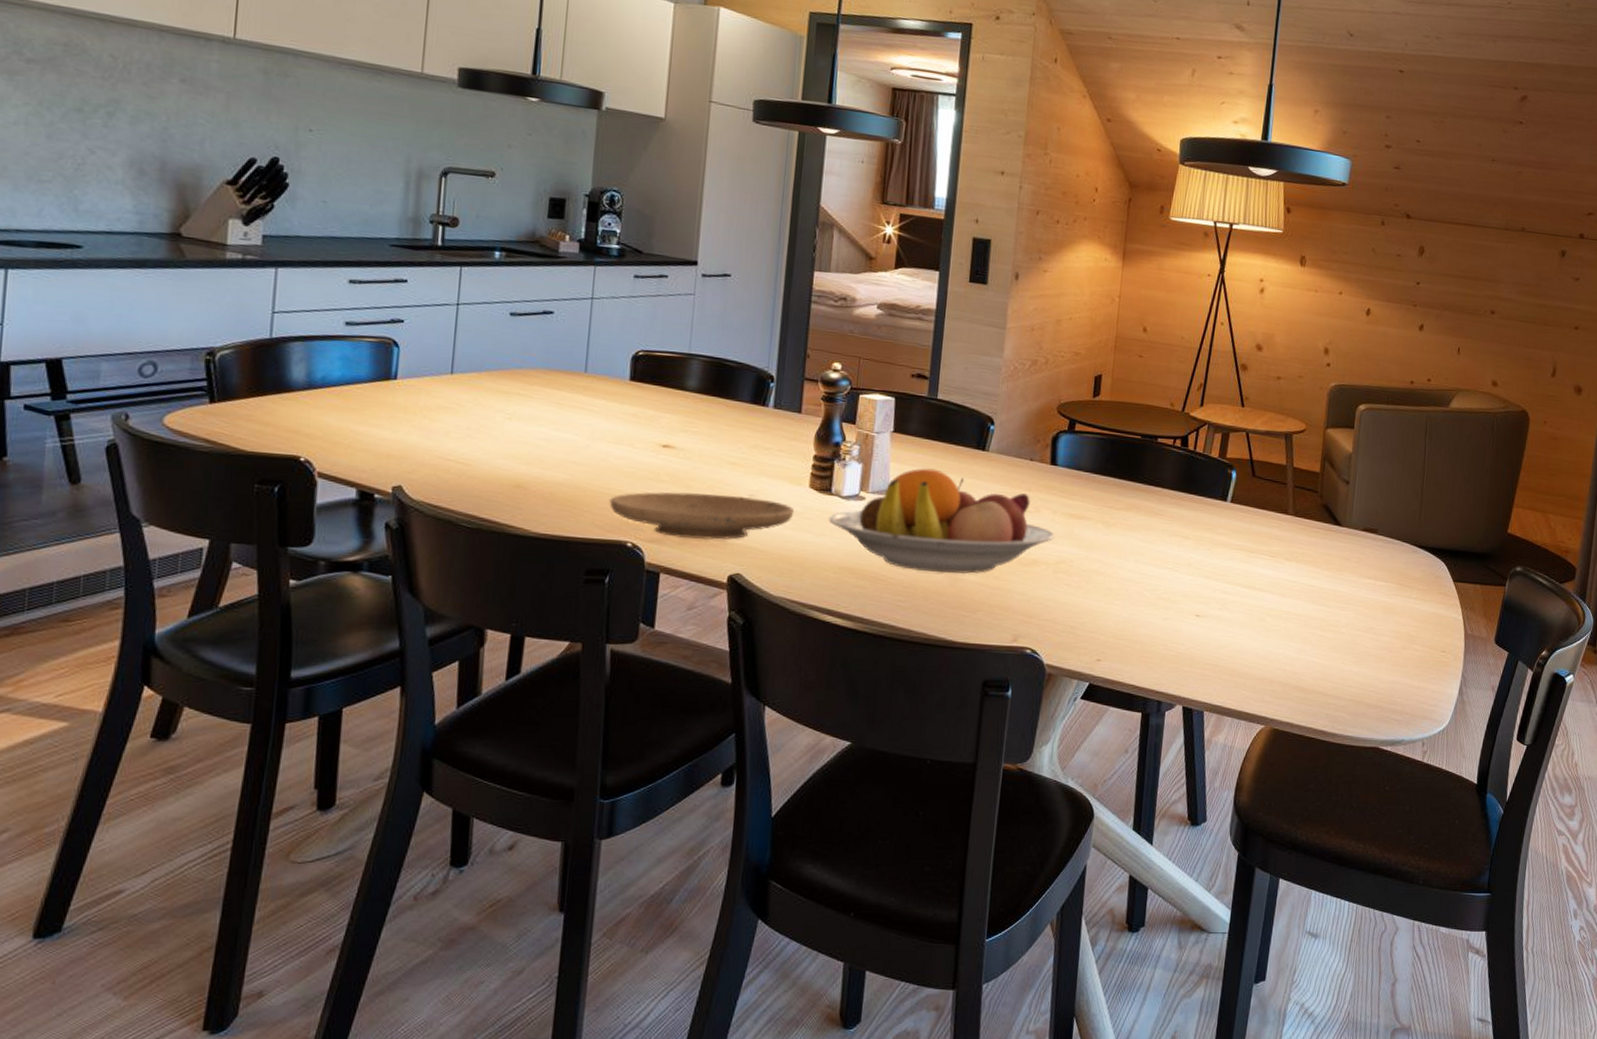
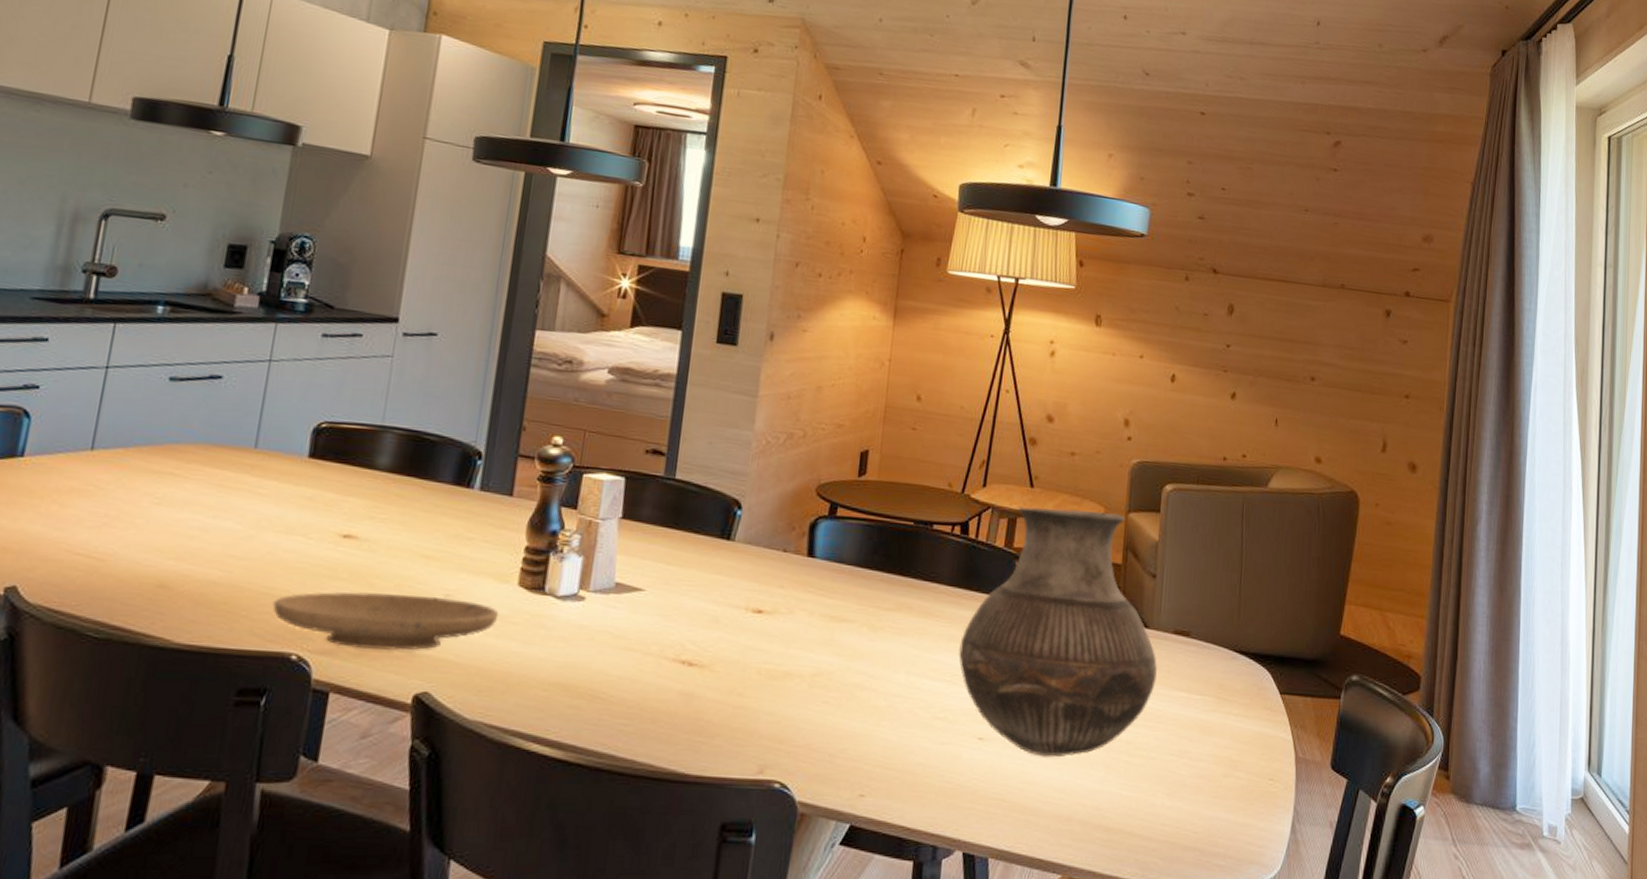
fruit bowl: present [828,468,1055,574] -> none [539,561,811,690]
vase: none [1179,423,1349,632] -> present [959,507,1157,758]

